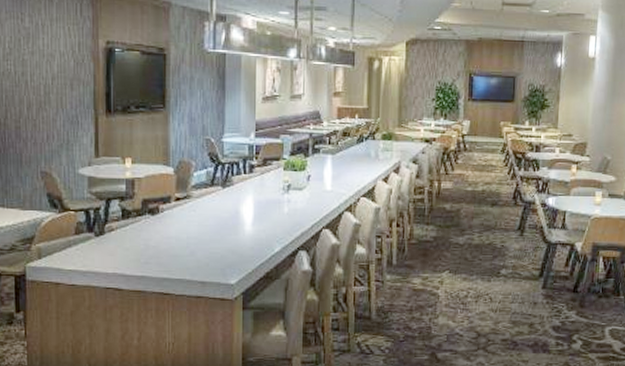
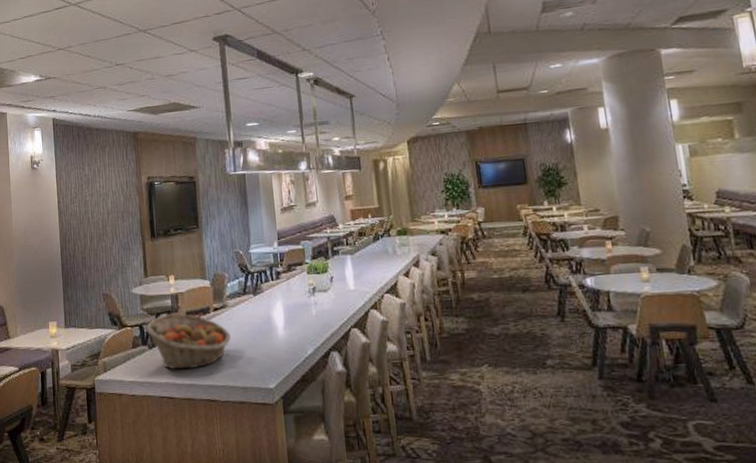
fruit basket: none [92,200,192,261] -> present [145,313,231,370]

